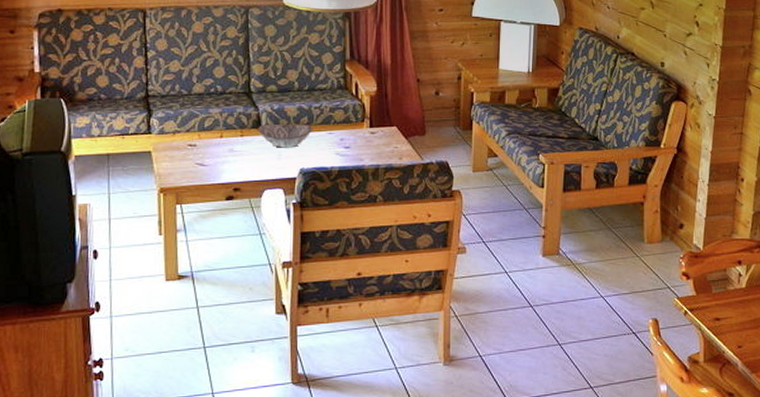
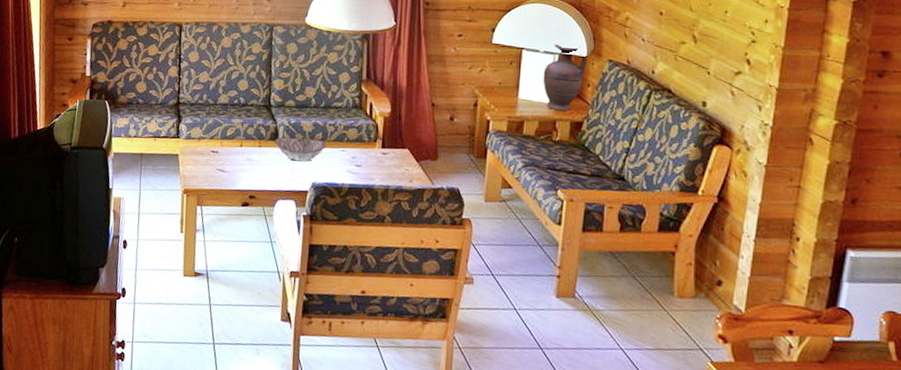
vase: none [521,13,560,79] -> present [543,42,587,111]

